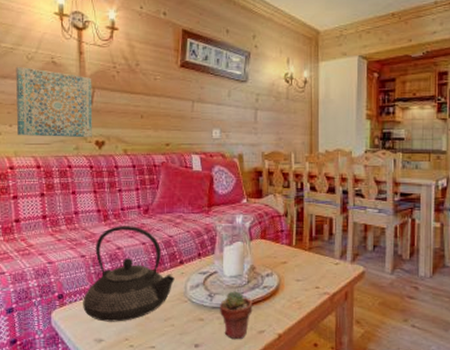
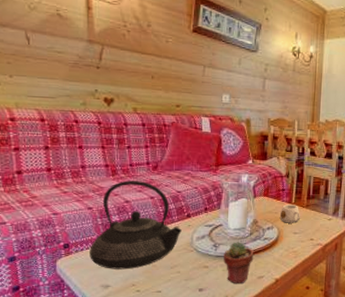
wall art: present [16,66,93,138] -> none [16,15,102,95]
mug: none [279,247,302,269] -> present [279,204,300,223]

